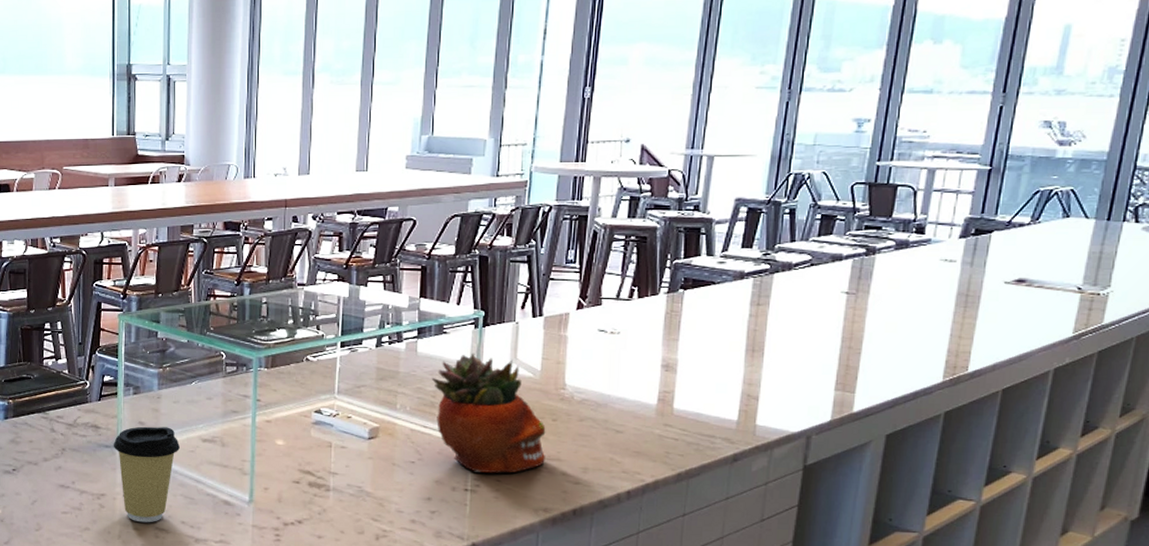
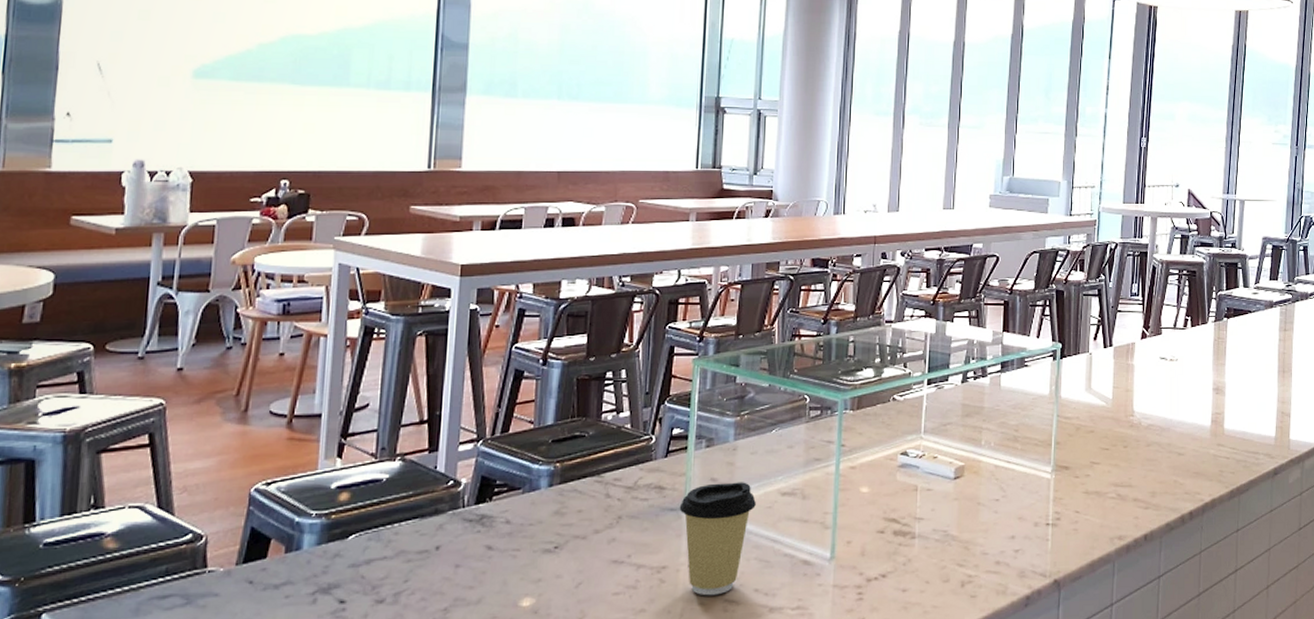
succulent planter: present [431,353,546,474] -> none [1014,384,1118,506]

